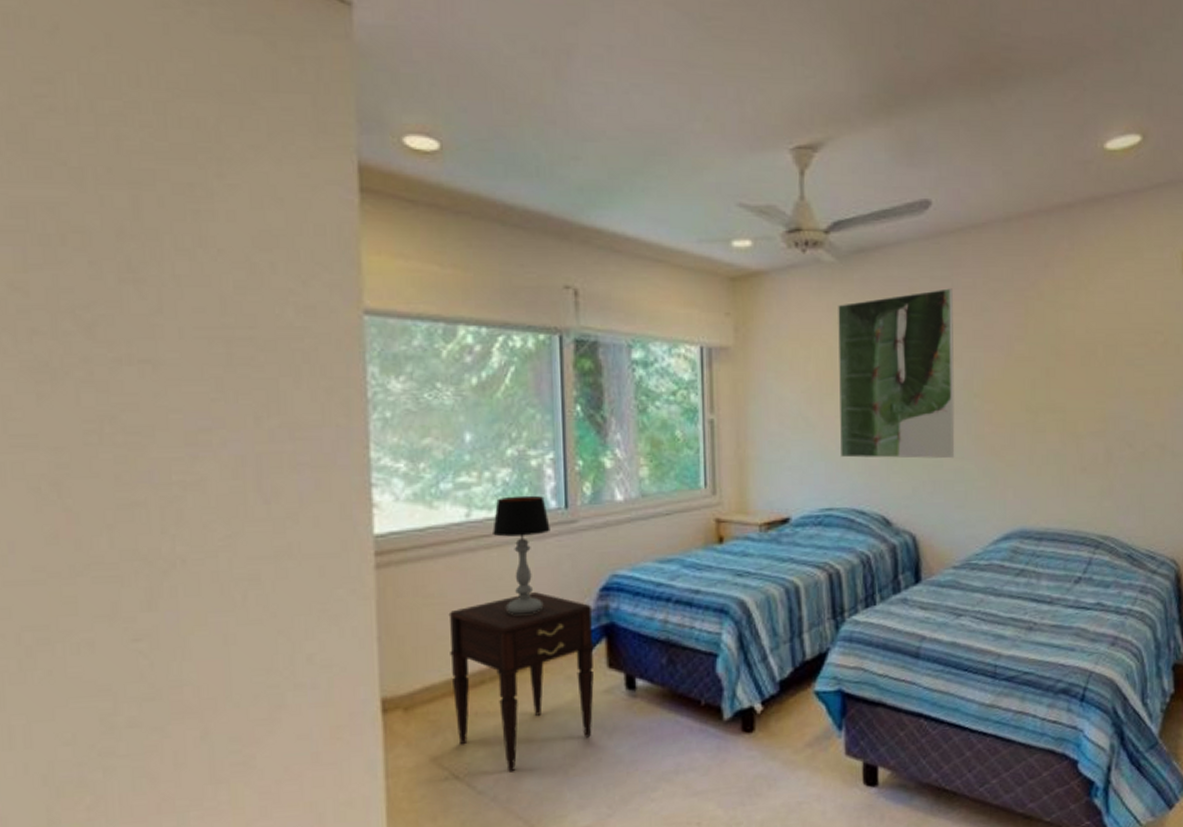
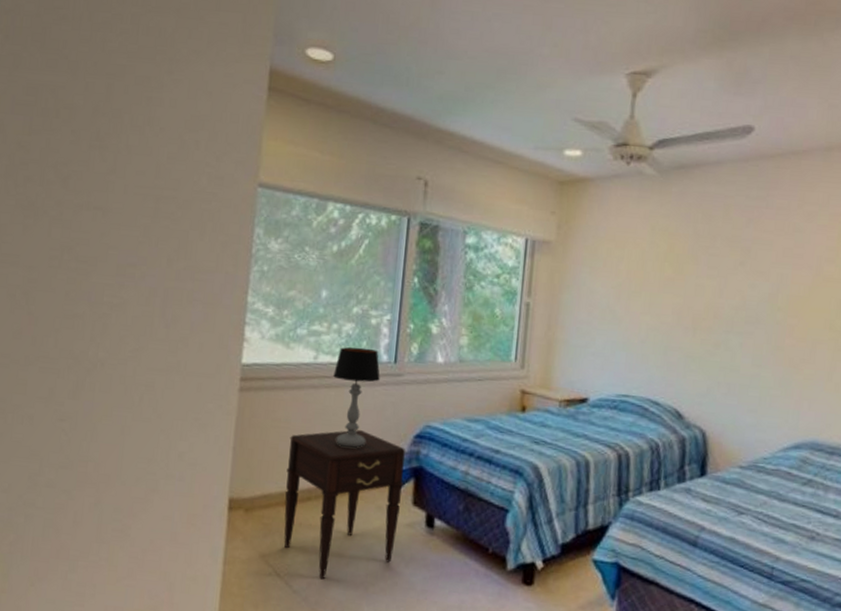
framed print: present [838,288,955,459] -> none [642,207,767,365]

